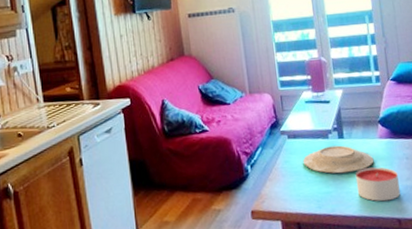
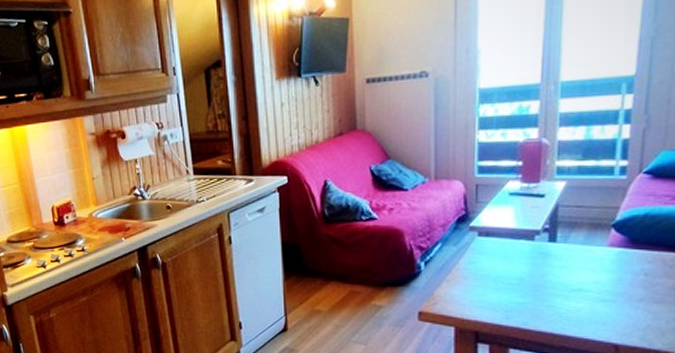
plate: present [303,145,374,174] -> none [494,250,595,284]
candle: present [355,167,400,202] -> none [563,281,627,323]

